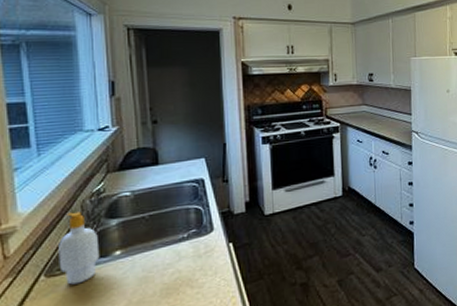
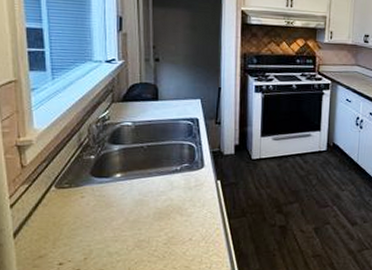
soap bottle: present [58,211,100,285] -> none [67,134,103,198]

